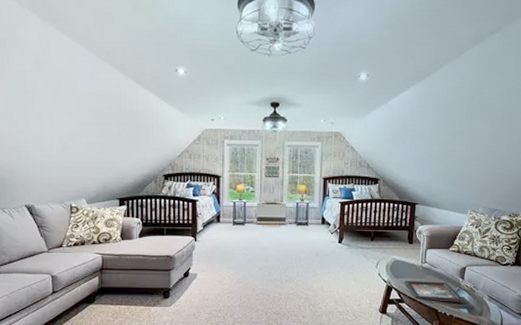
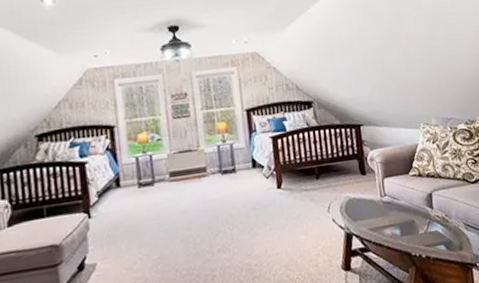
decorative tray: present [405,280,464,303] -> none [366,216,439,244]

